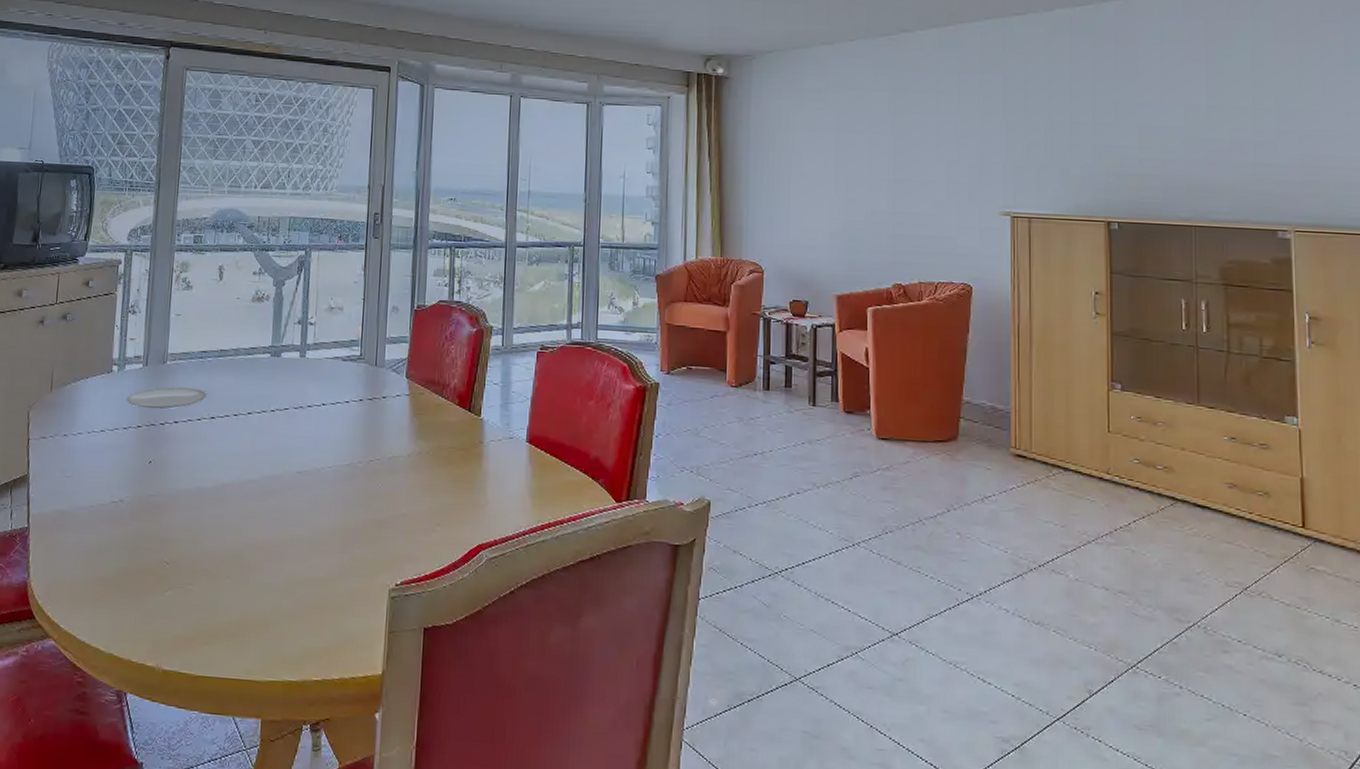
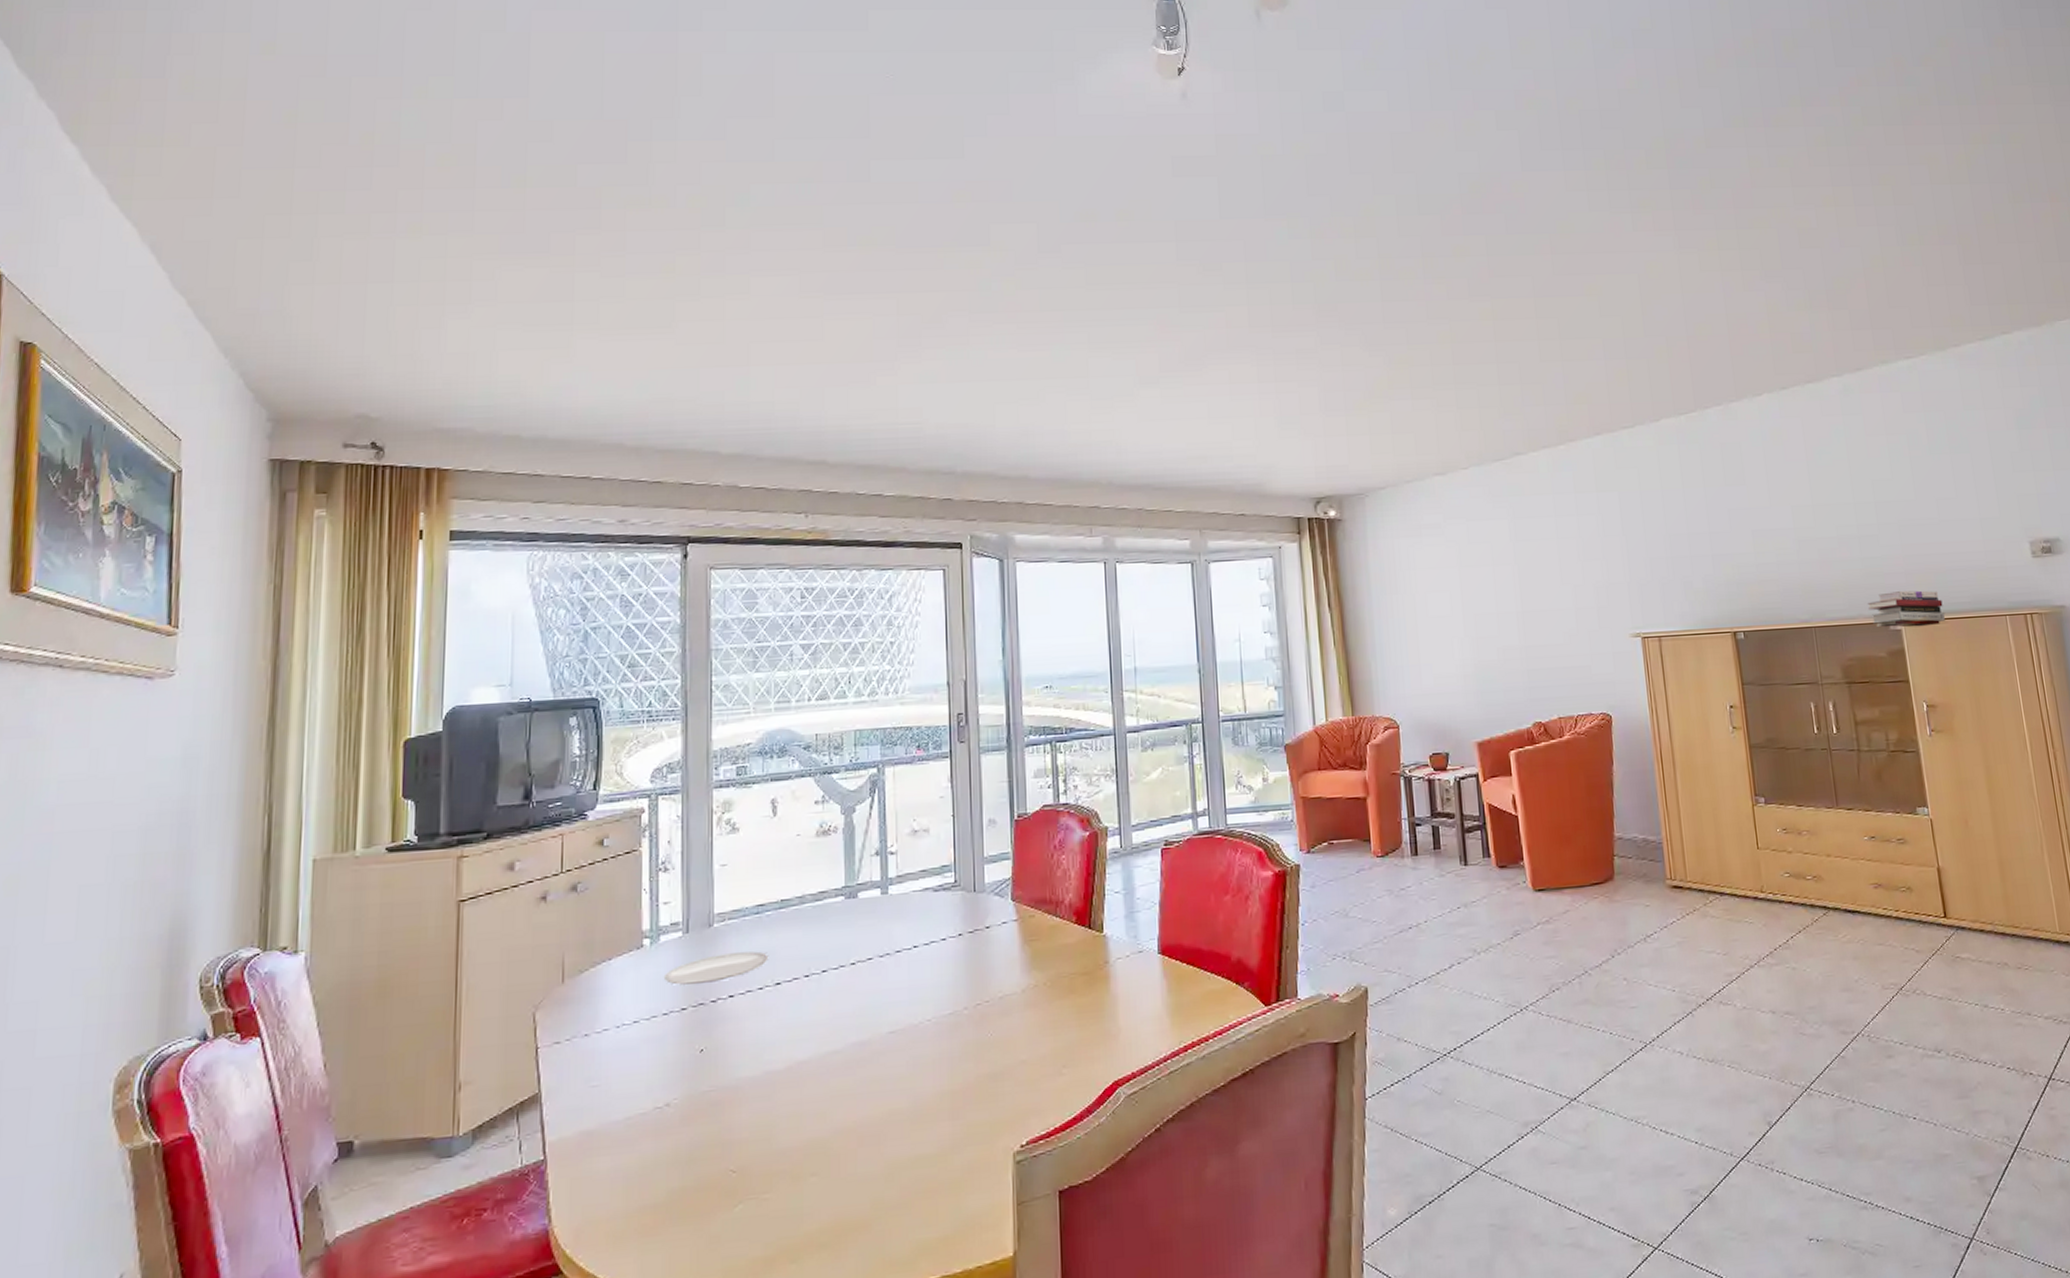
books: none [1256,199,1341,239] -> present [1868,590,1945,628]

